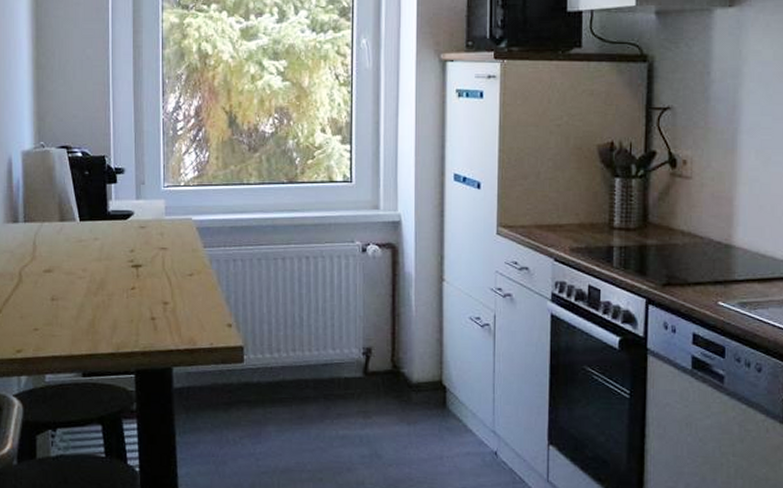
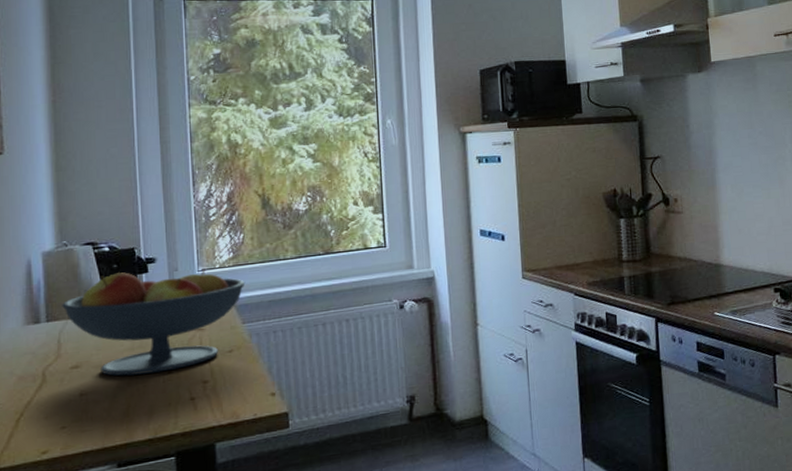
fruit bowl: none [38,180,209,287] -> present [62,267,246,376]

